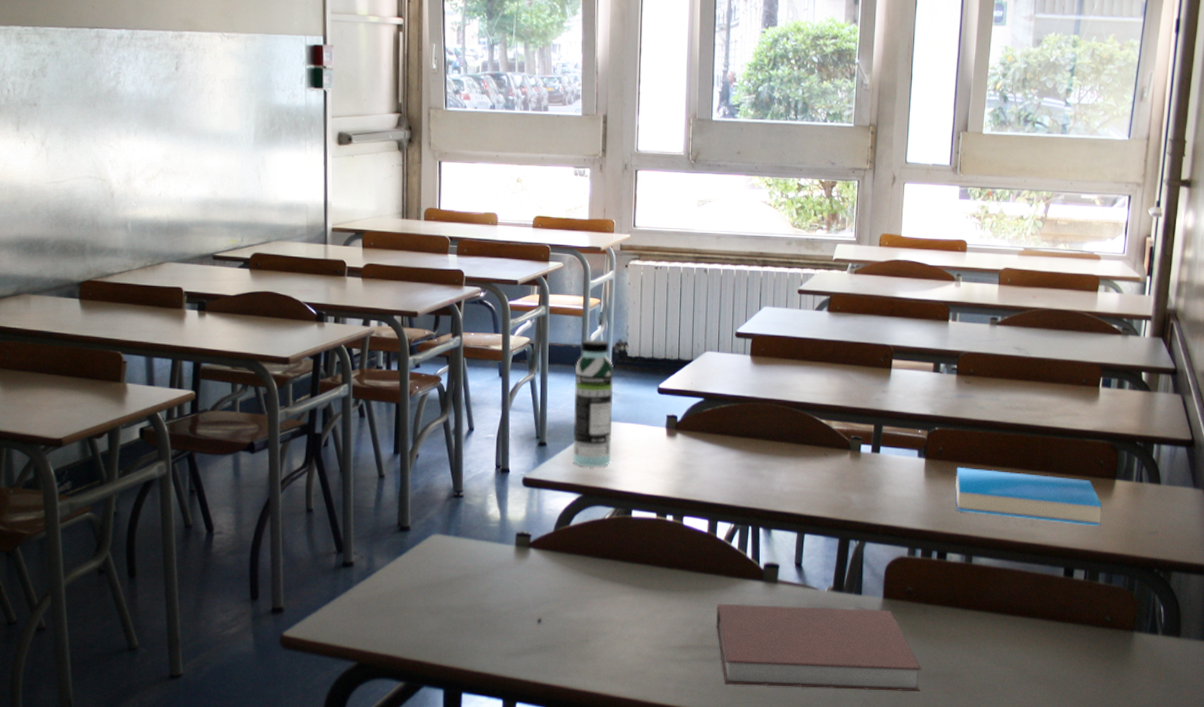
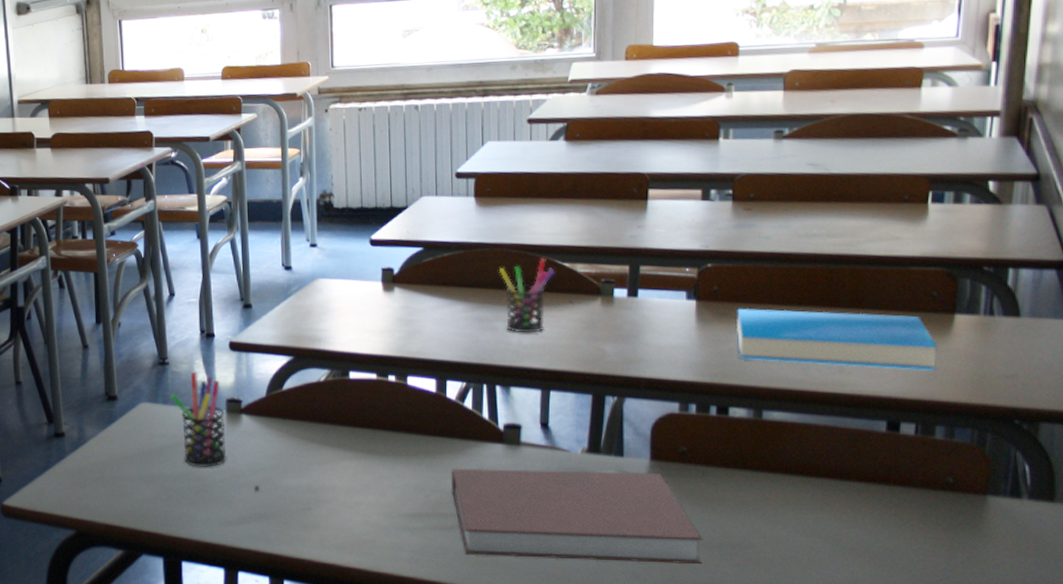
pen holder: none [463,505,514,599] -> present [171,371,227,467]
water bottle: present [572,339,613,467] -> none [278,192,323,328]
pen holder: none [767,415,814,481] -> present [498,259,555,333]

